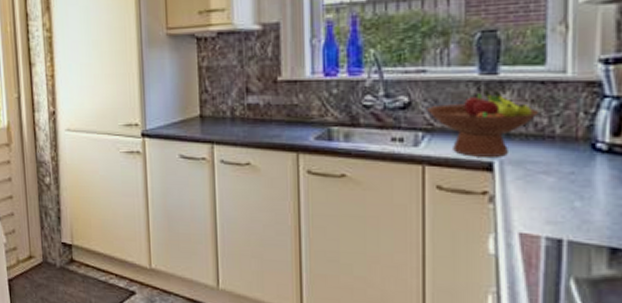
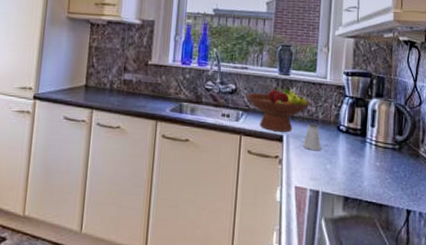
saltshaker: none [529,142,563,182] -> present [303,123,321,151]

